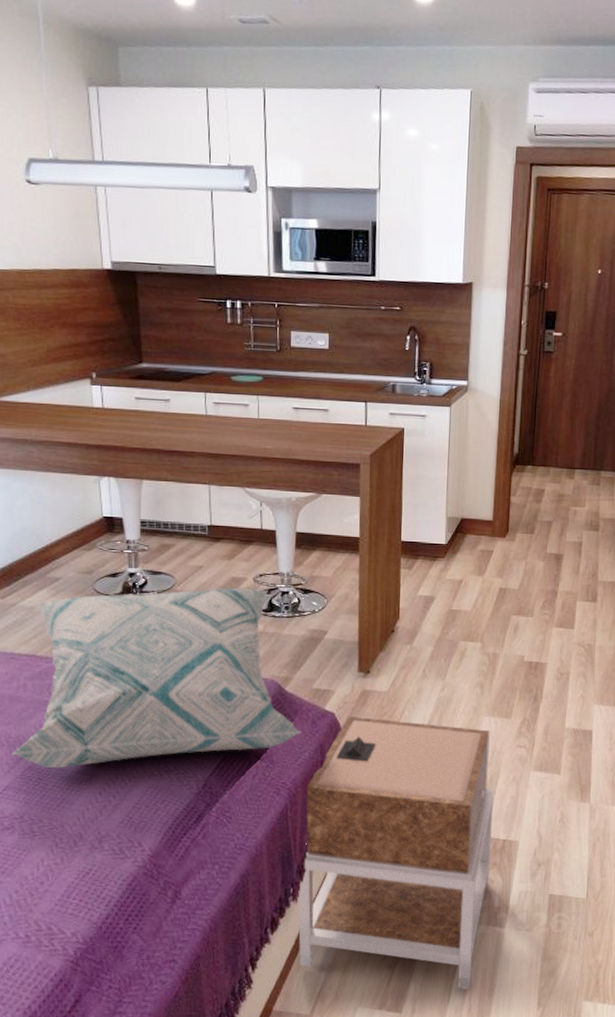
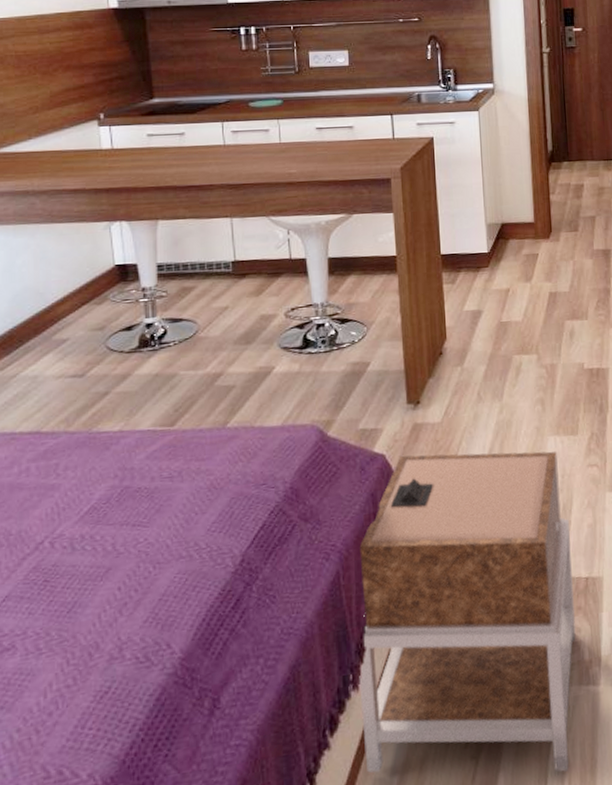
decorative pillow: present [11,588,302,768] -> none [11,324,350,567]

